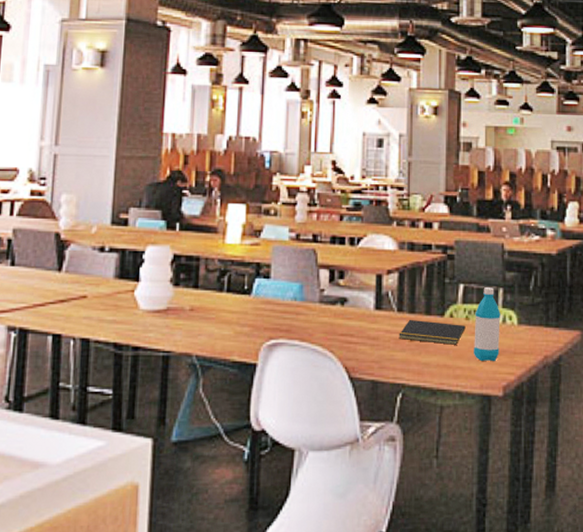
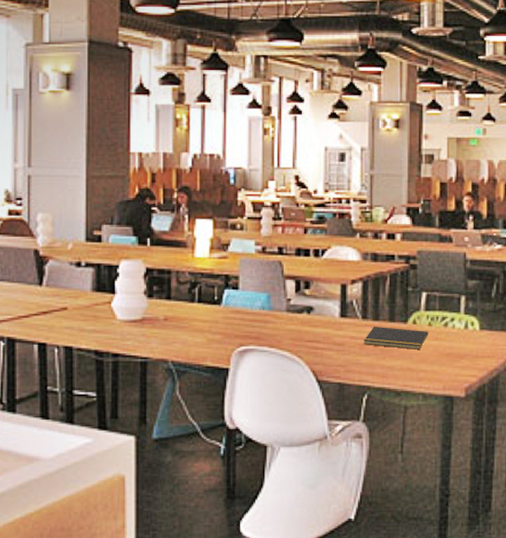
water bottle: present [474,287,500,362] -> none [436,295,463,365]

